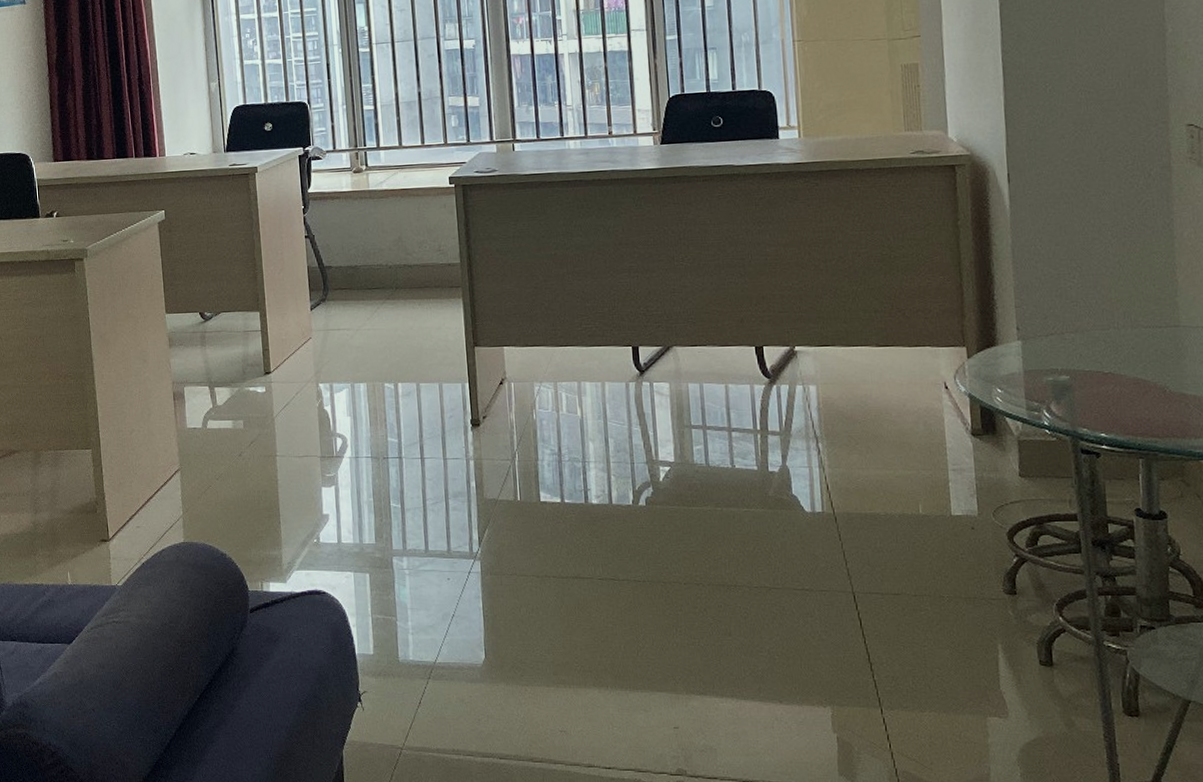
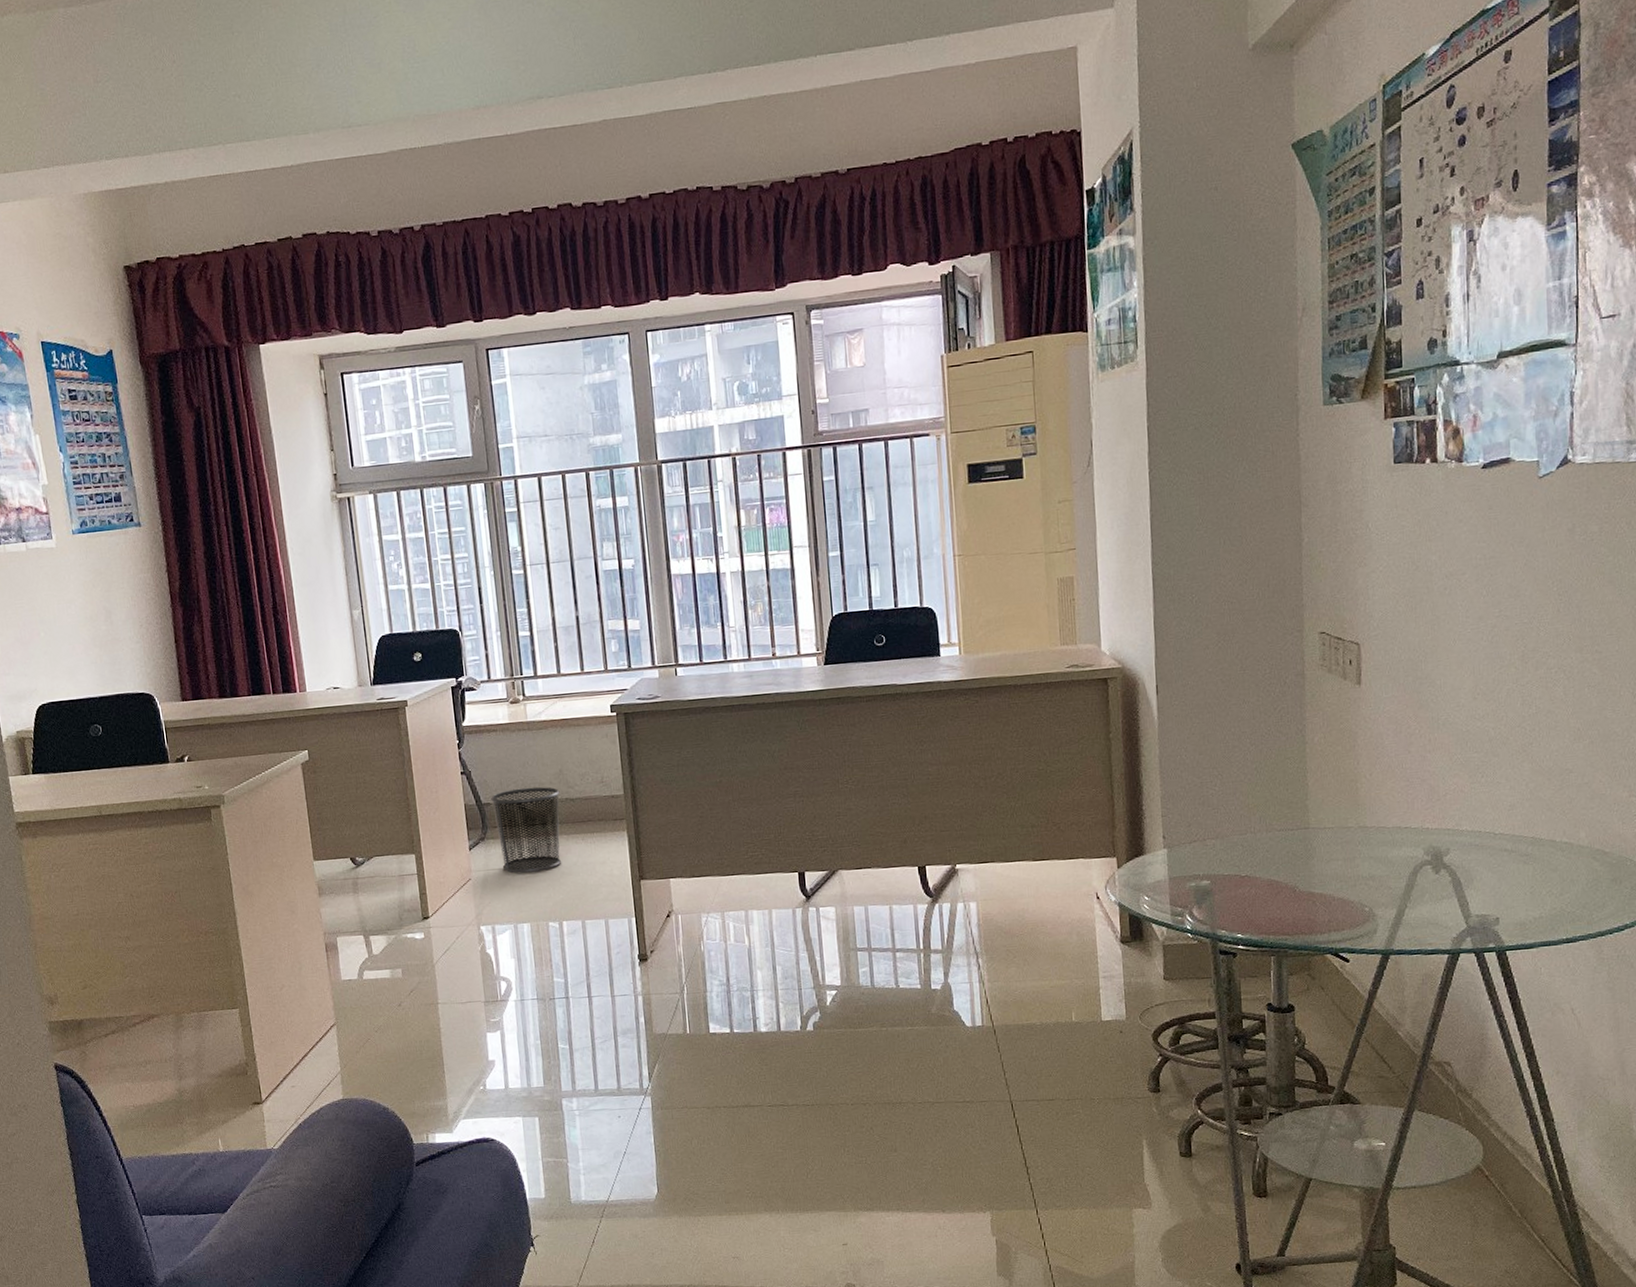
waste bin: none [332,252,399,334] -> present [491,787,562,873]

